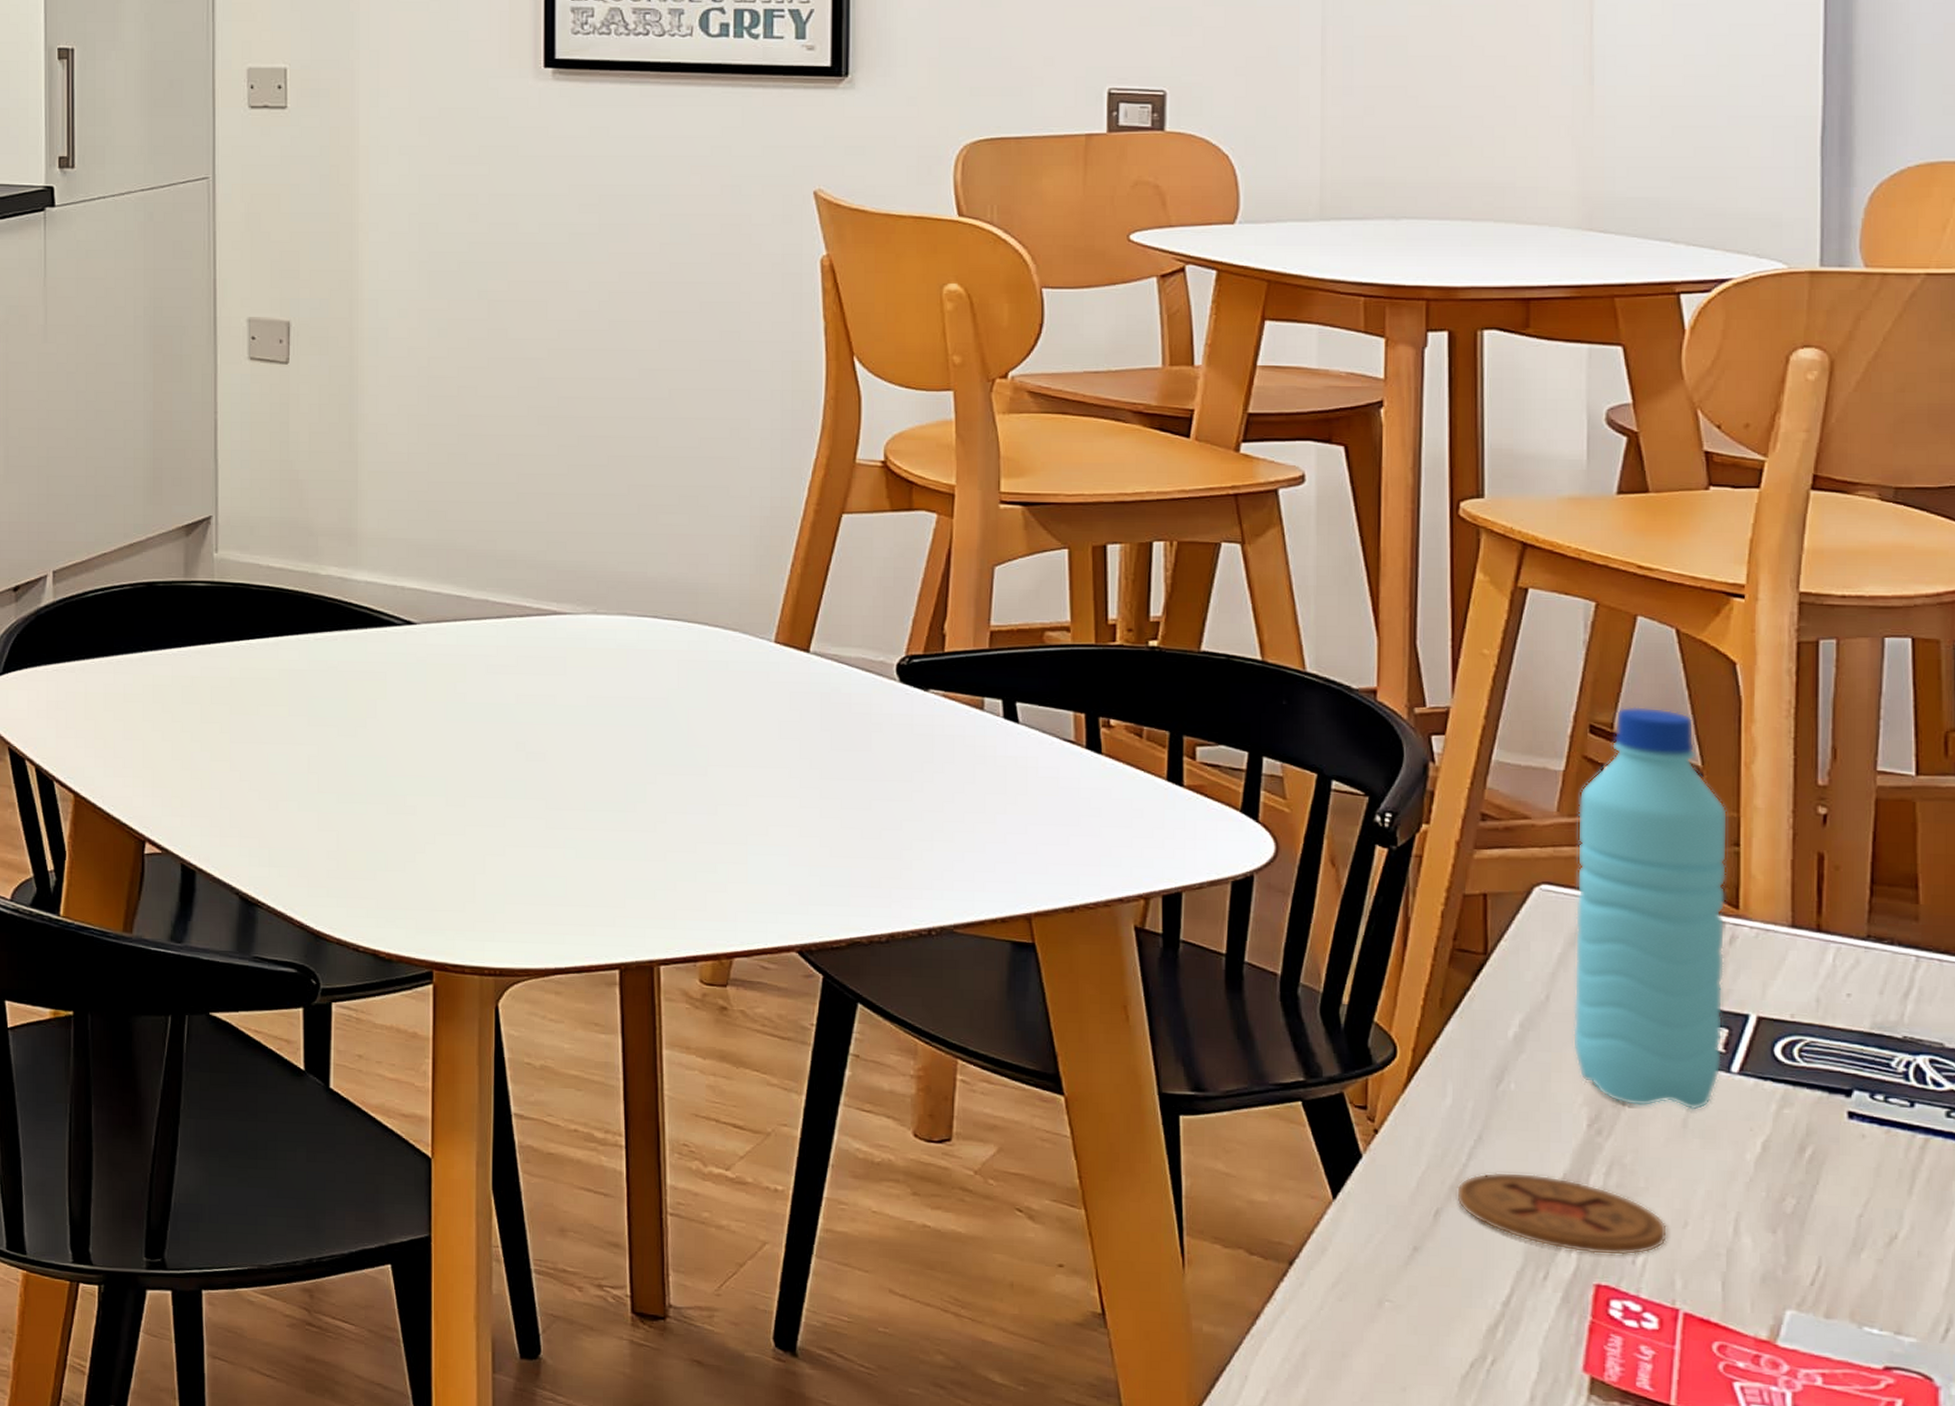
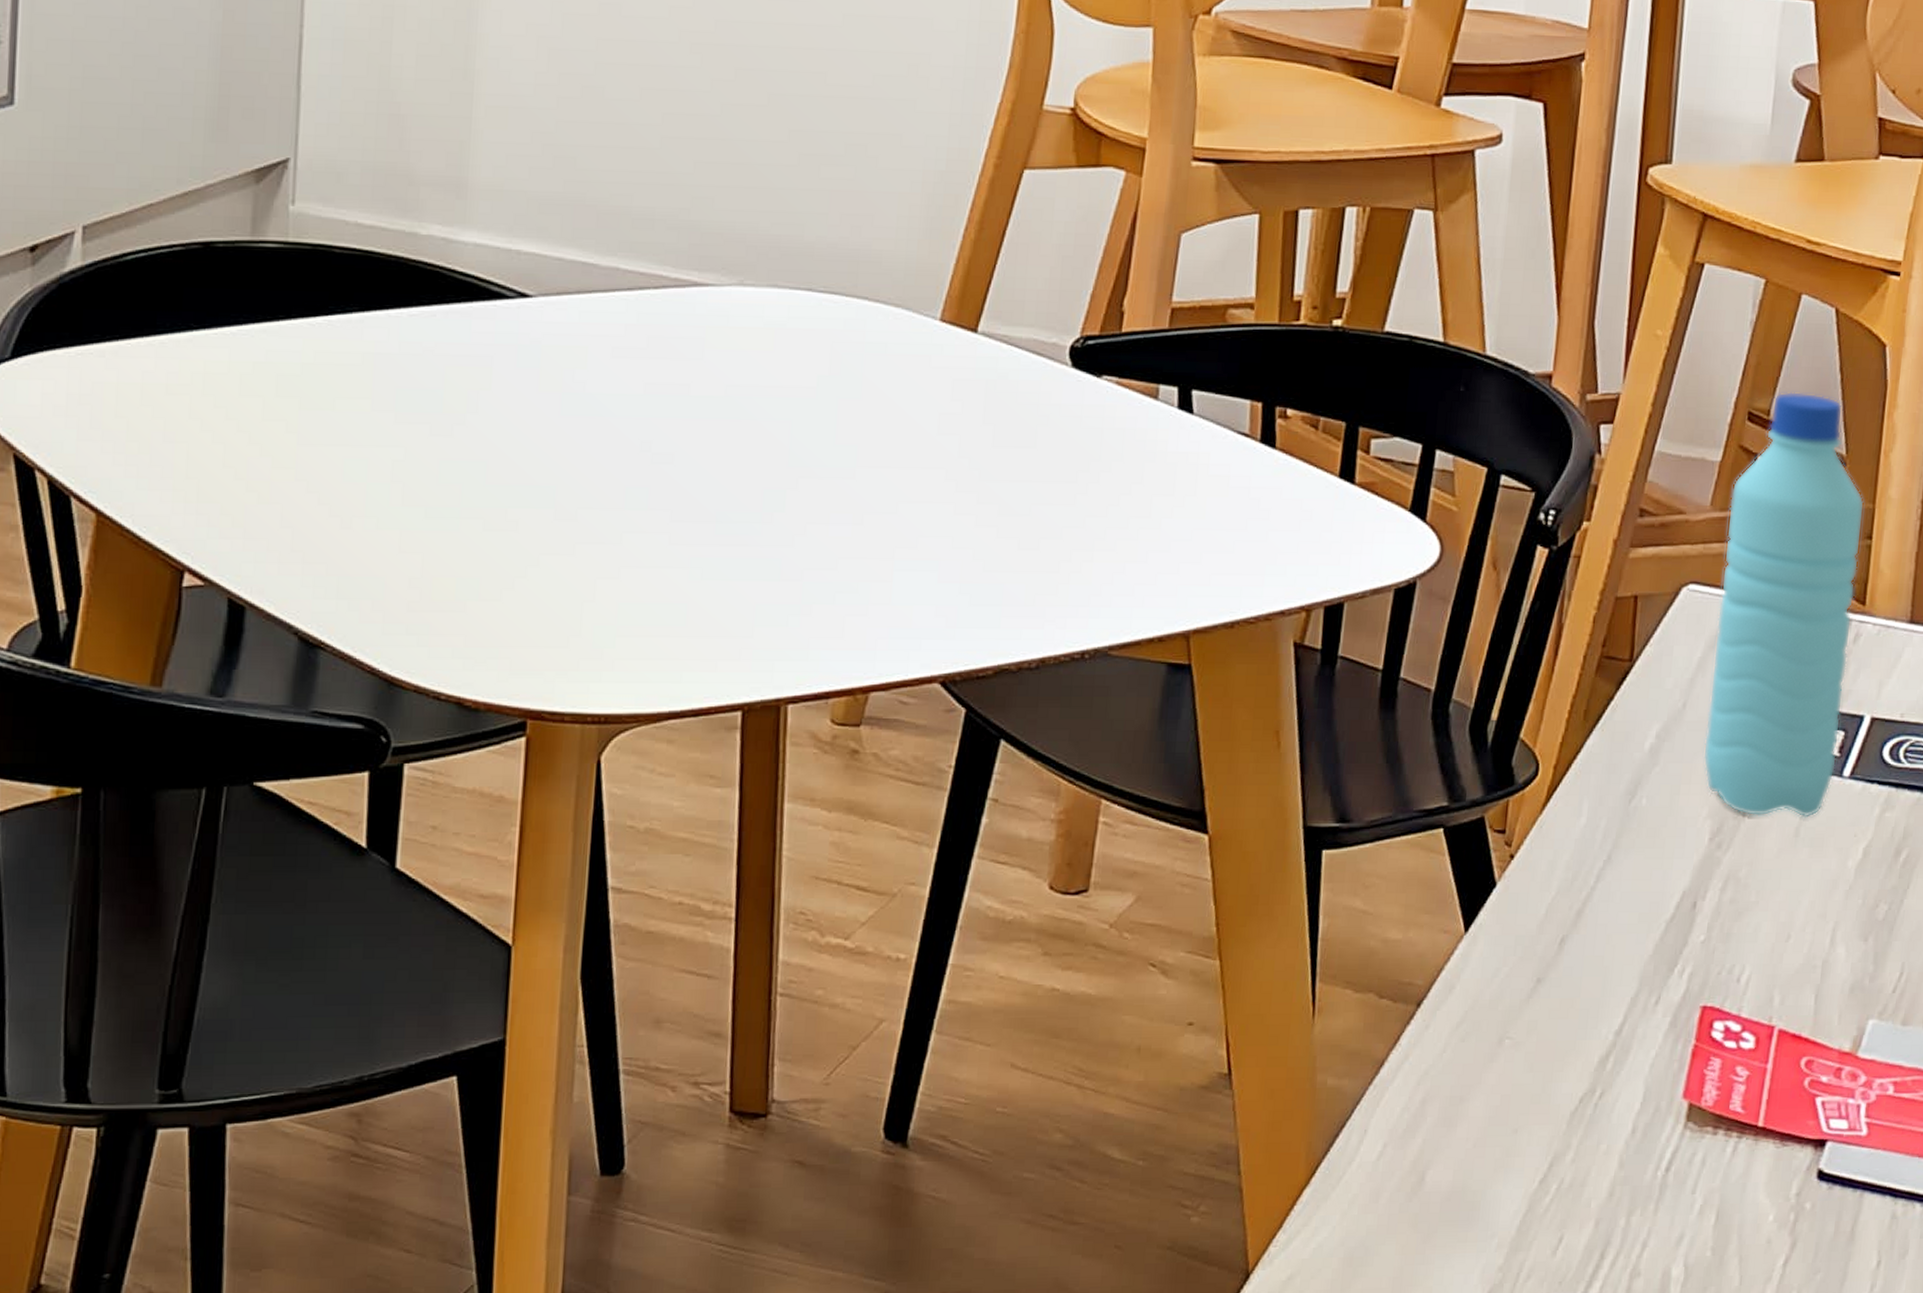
coaster: present [1456,1171,1668,1256] -> none [1581,893,1772,975]

